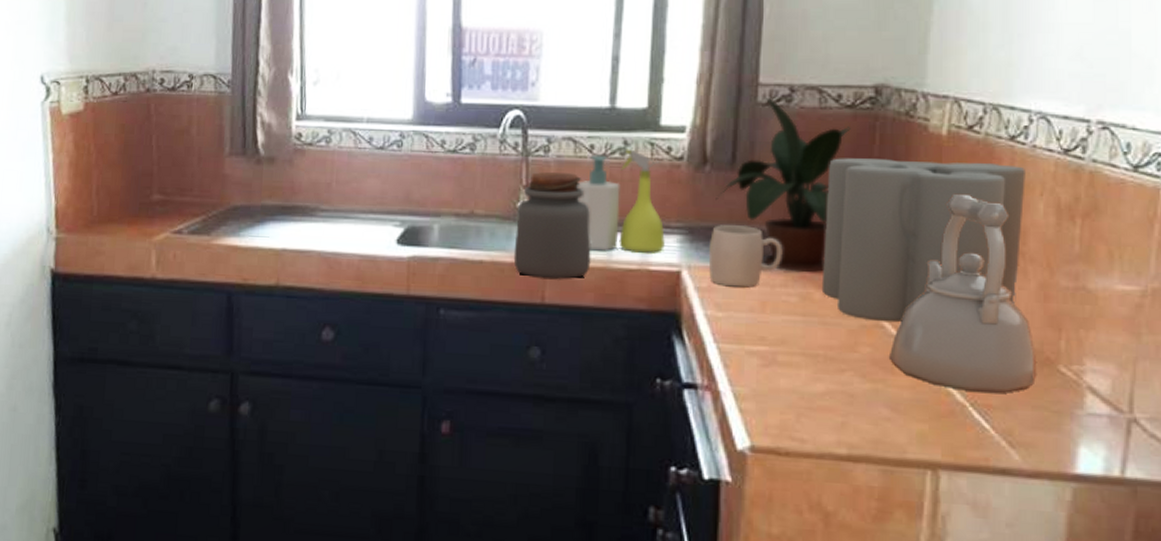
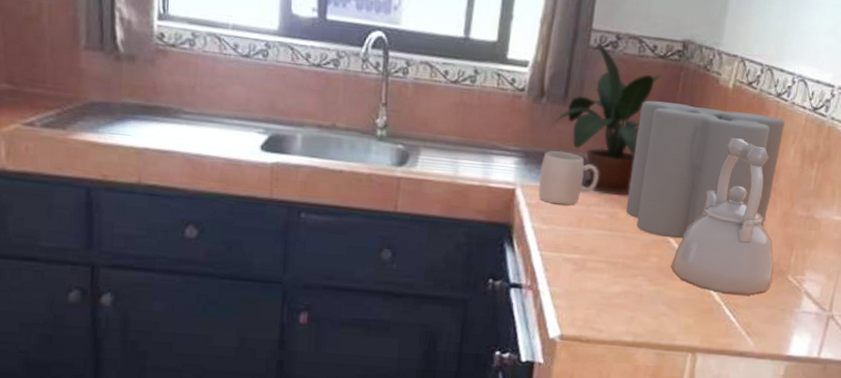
jar: present [513,171,591,280] -> none [370,92,442,192]
soap bottle: present [576,155,620,251] -> none [430,80,469,168]
spray bottle: present [619,149,666,252] -> none [464,77,506,171]

